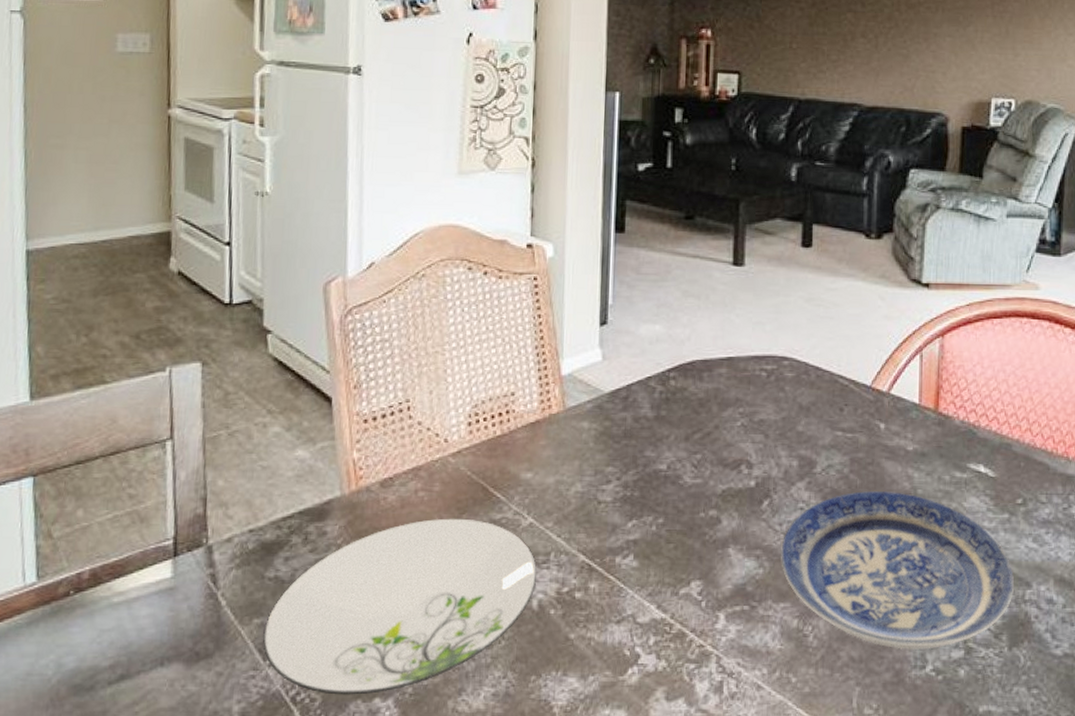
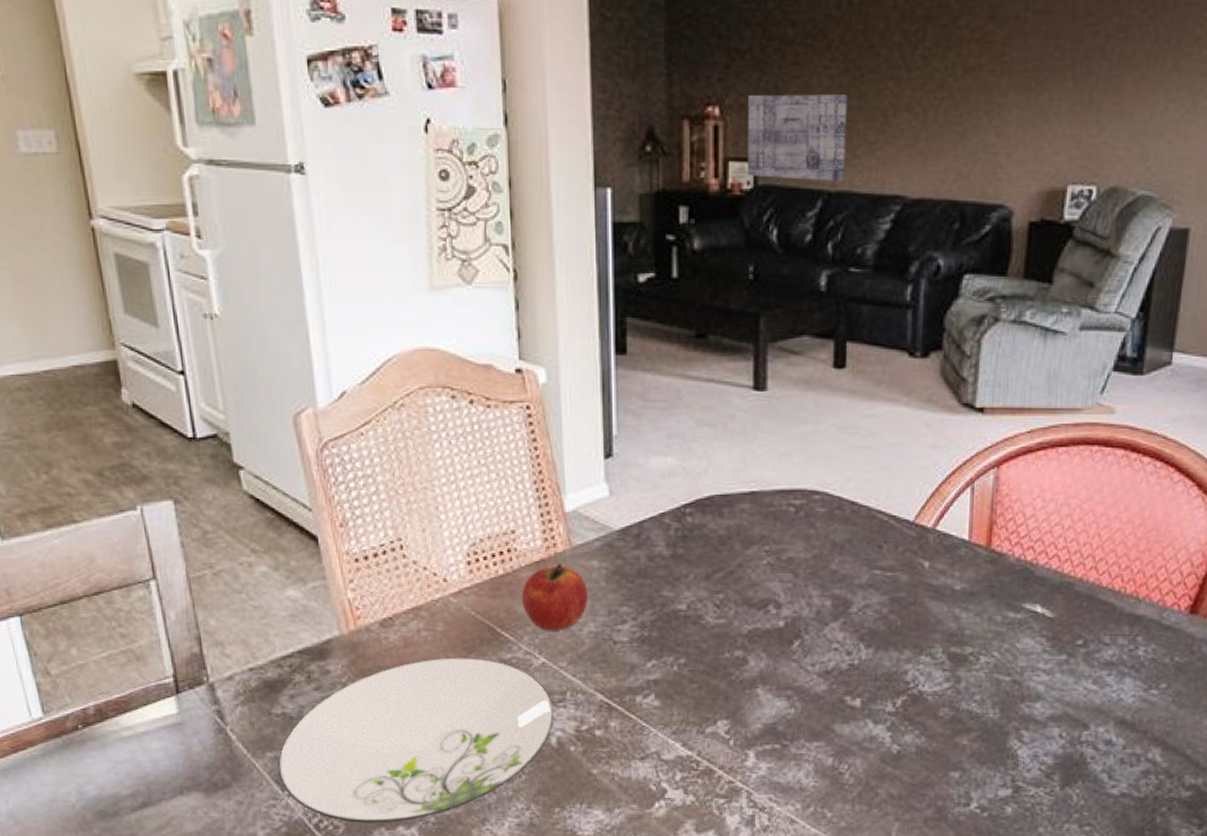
fruit: none [516,424,577,491] -> present [522,563,587,631]
wall art: none [733,21,814,91] -> present [748,94,847,182]
plate: present [780,490,1014,650] -> none [812,631,1070,788]

